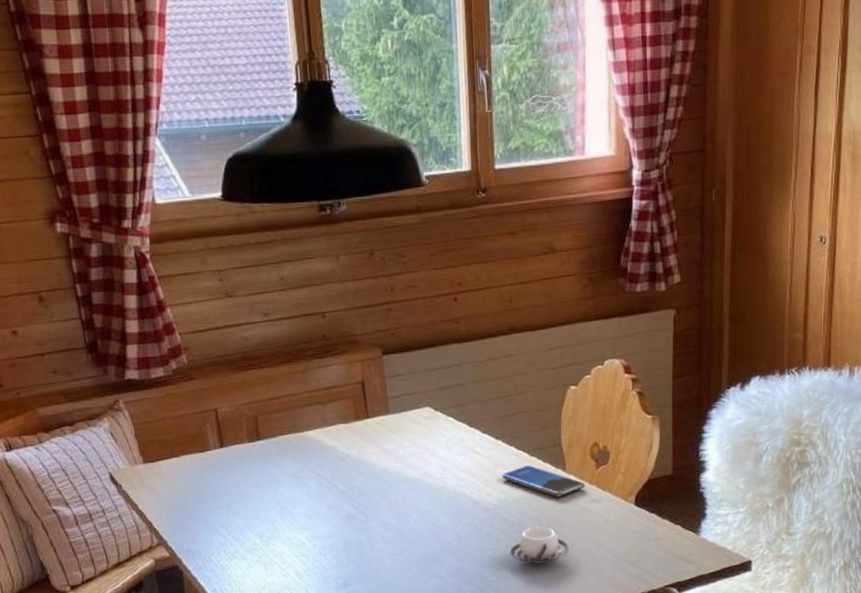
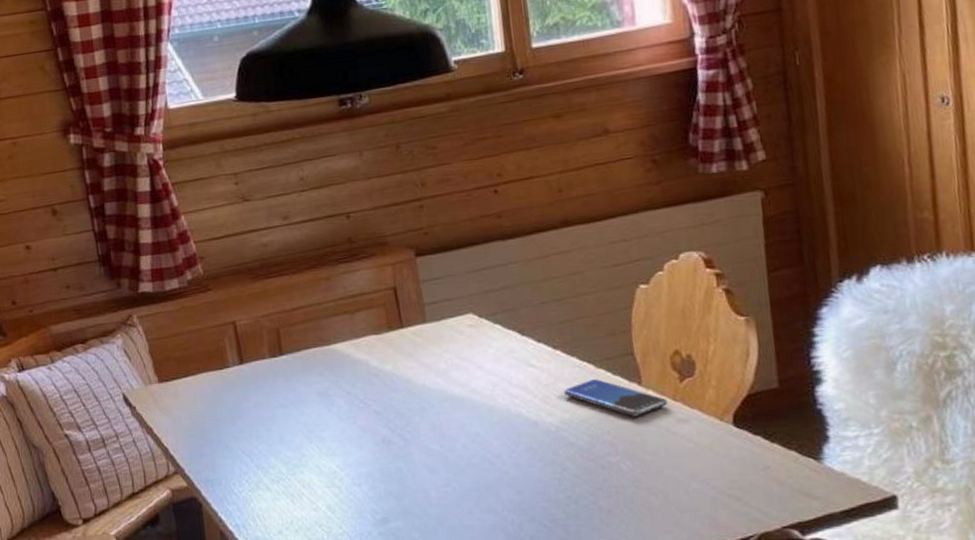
cup: present [510,526,569,564] -> none [579,452,654,498]

